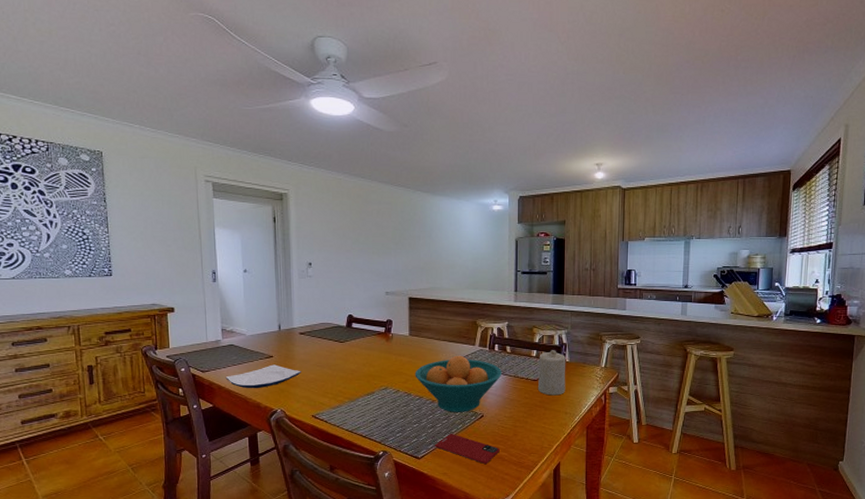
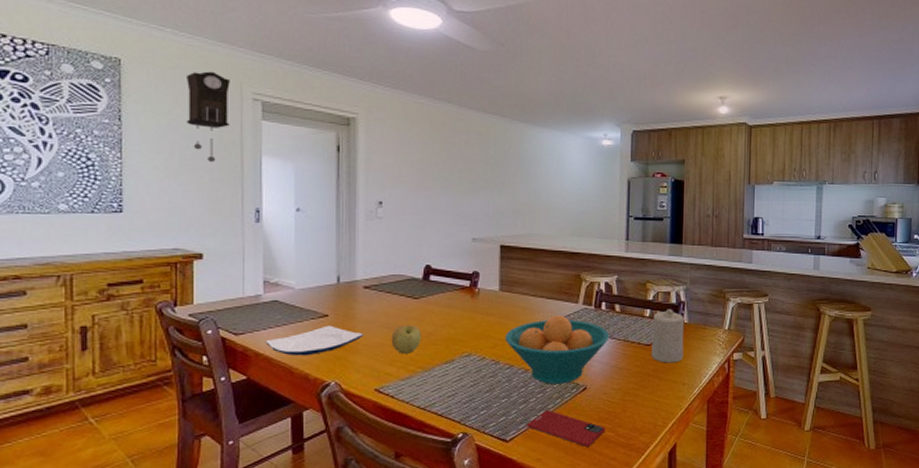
pendulum clock: none [153,159,188,234] -> present [186,71,230,163]
apple: none [323,364,347,387] -> present [391,325,421,354]

